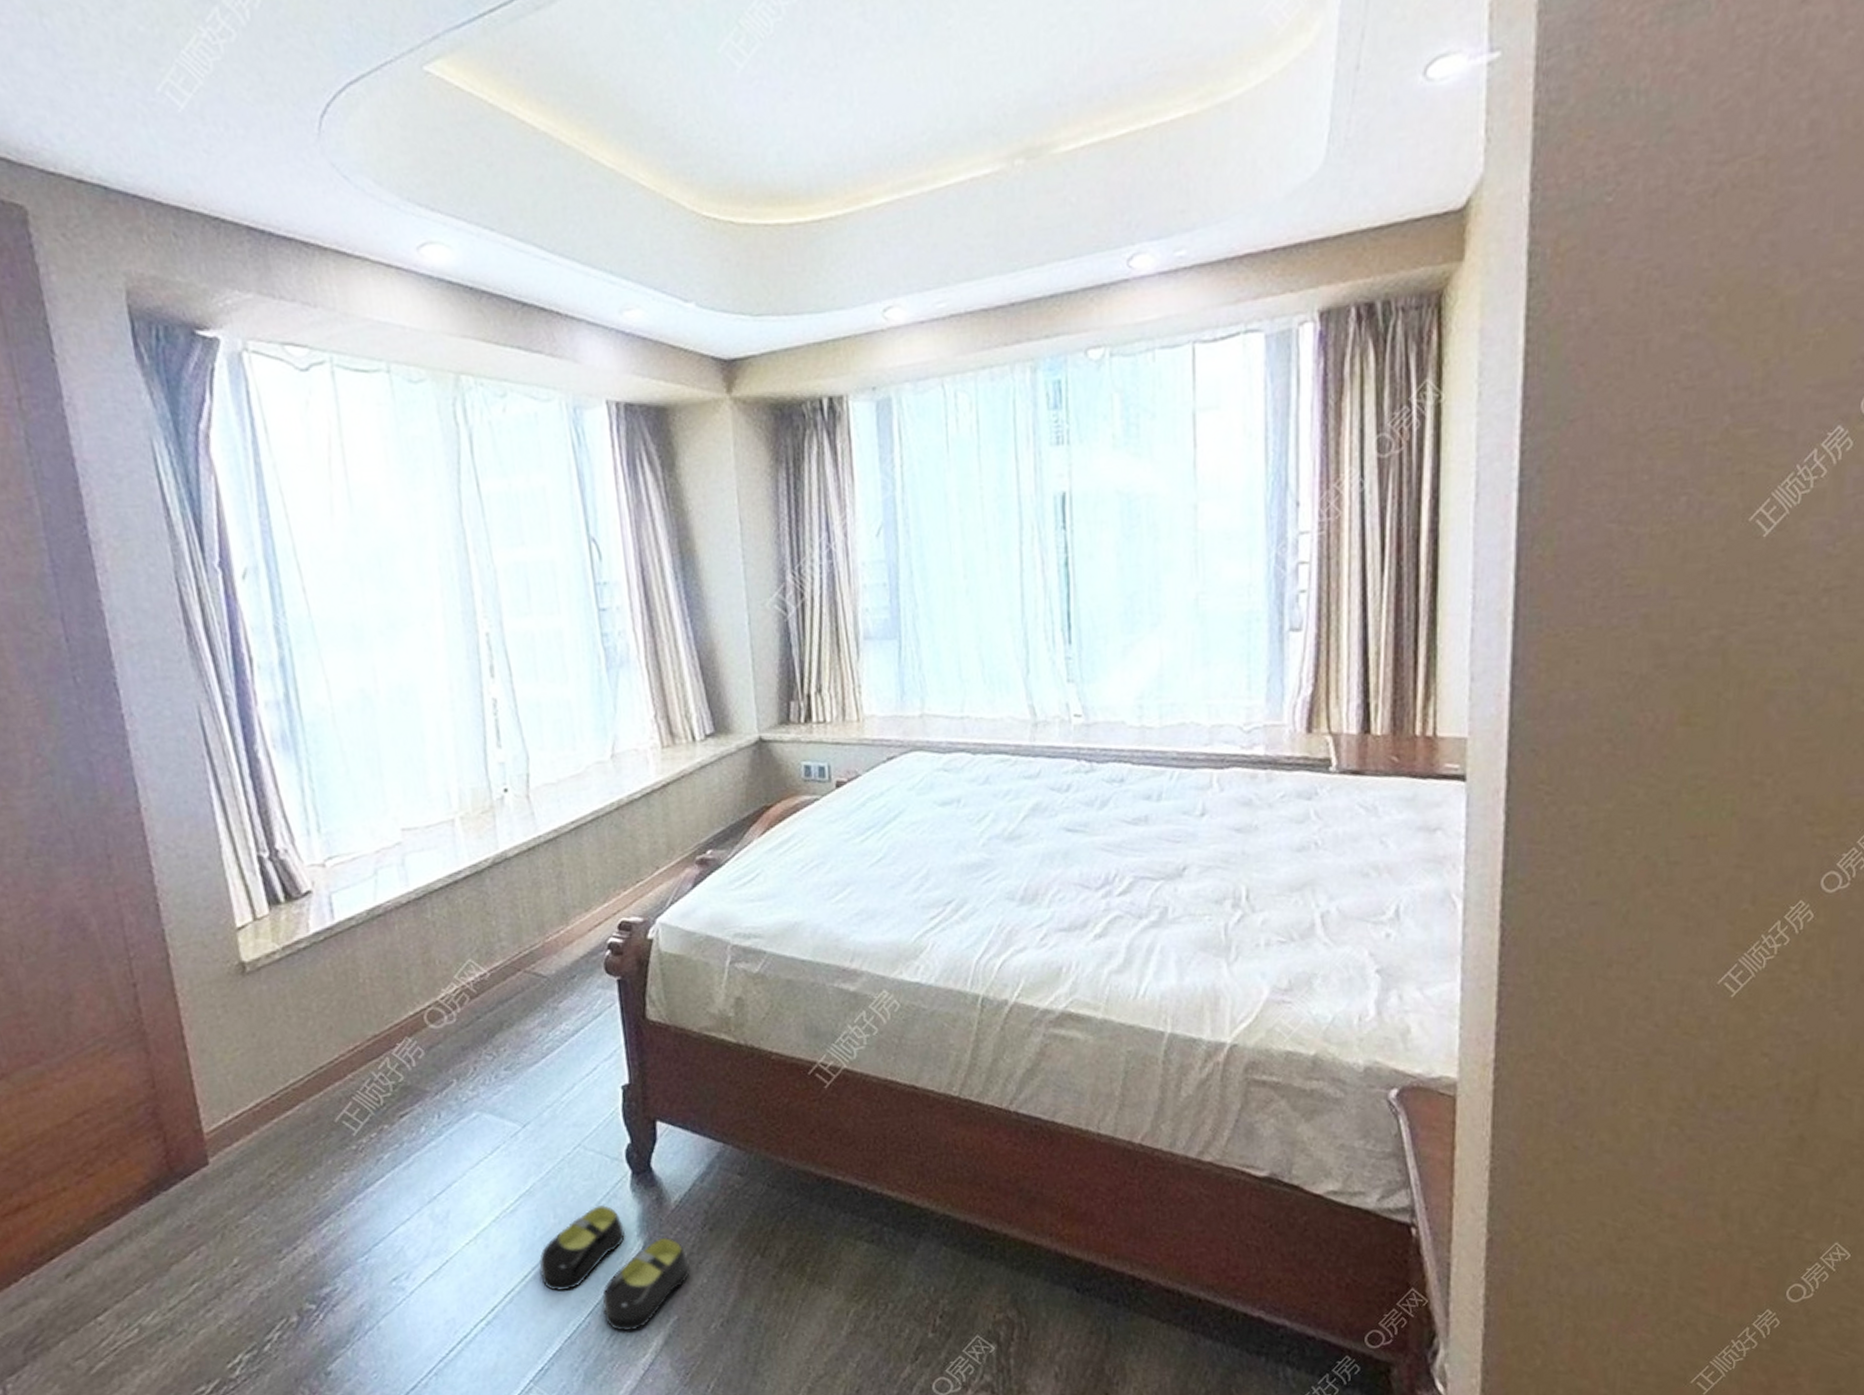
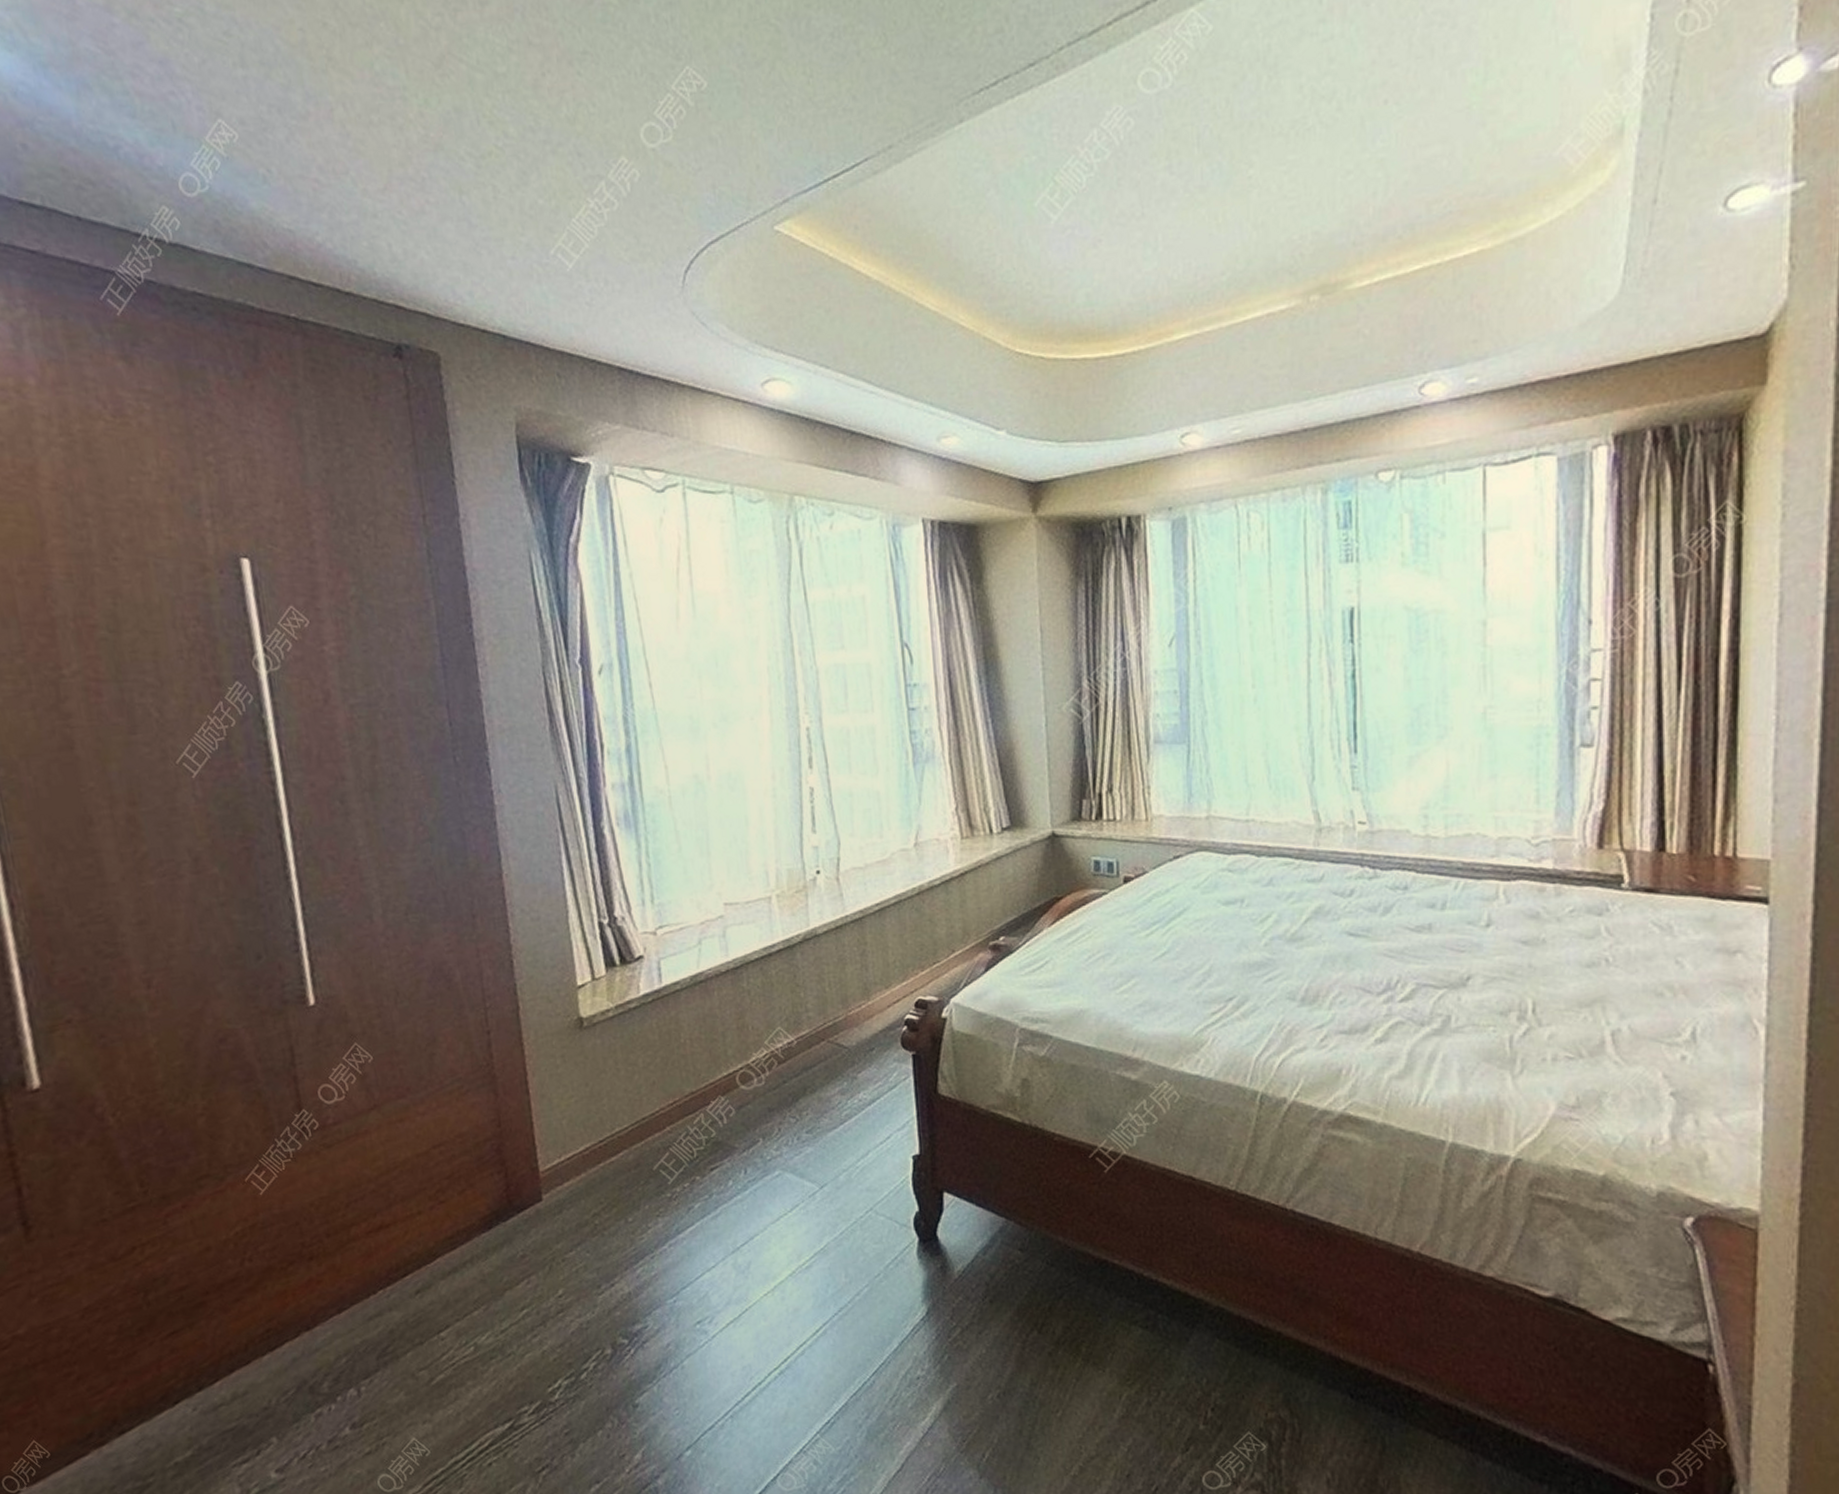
slippers: present [539,1205,691,1332] -> none [830,1269,971,1394]

